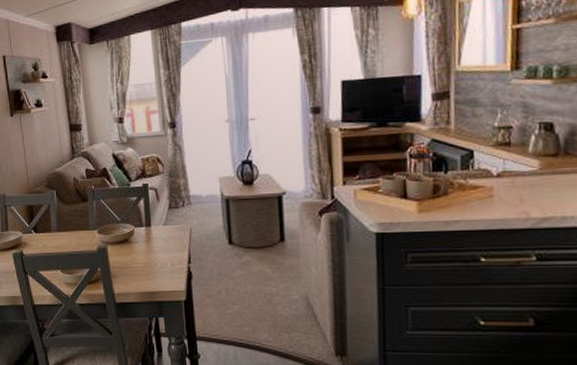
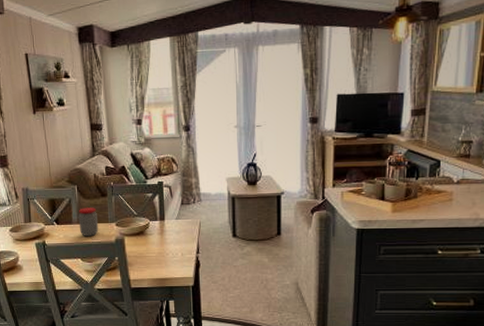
jar: none [57,214,80,246] -> present [78,207,99,237]

